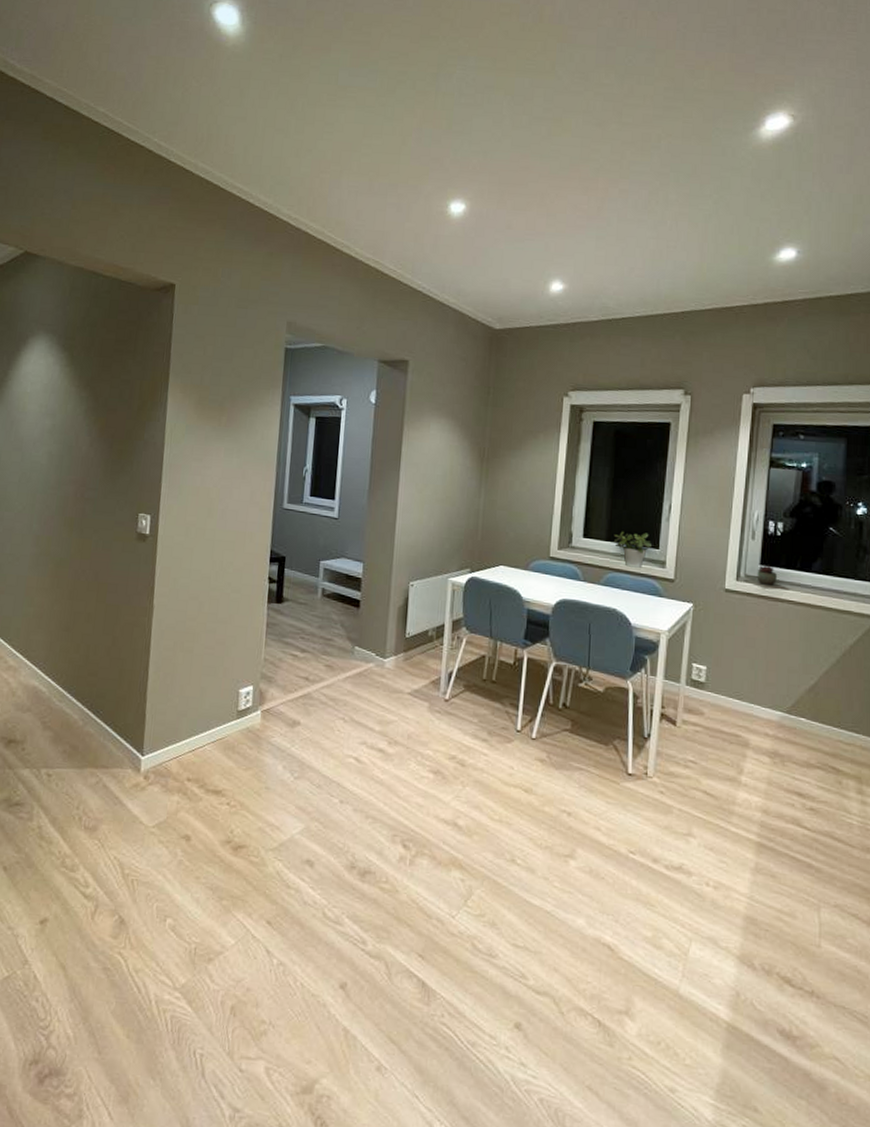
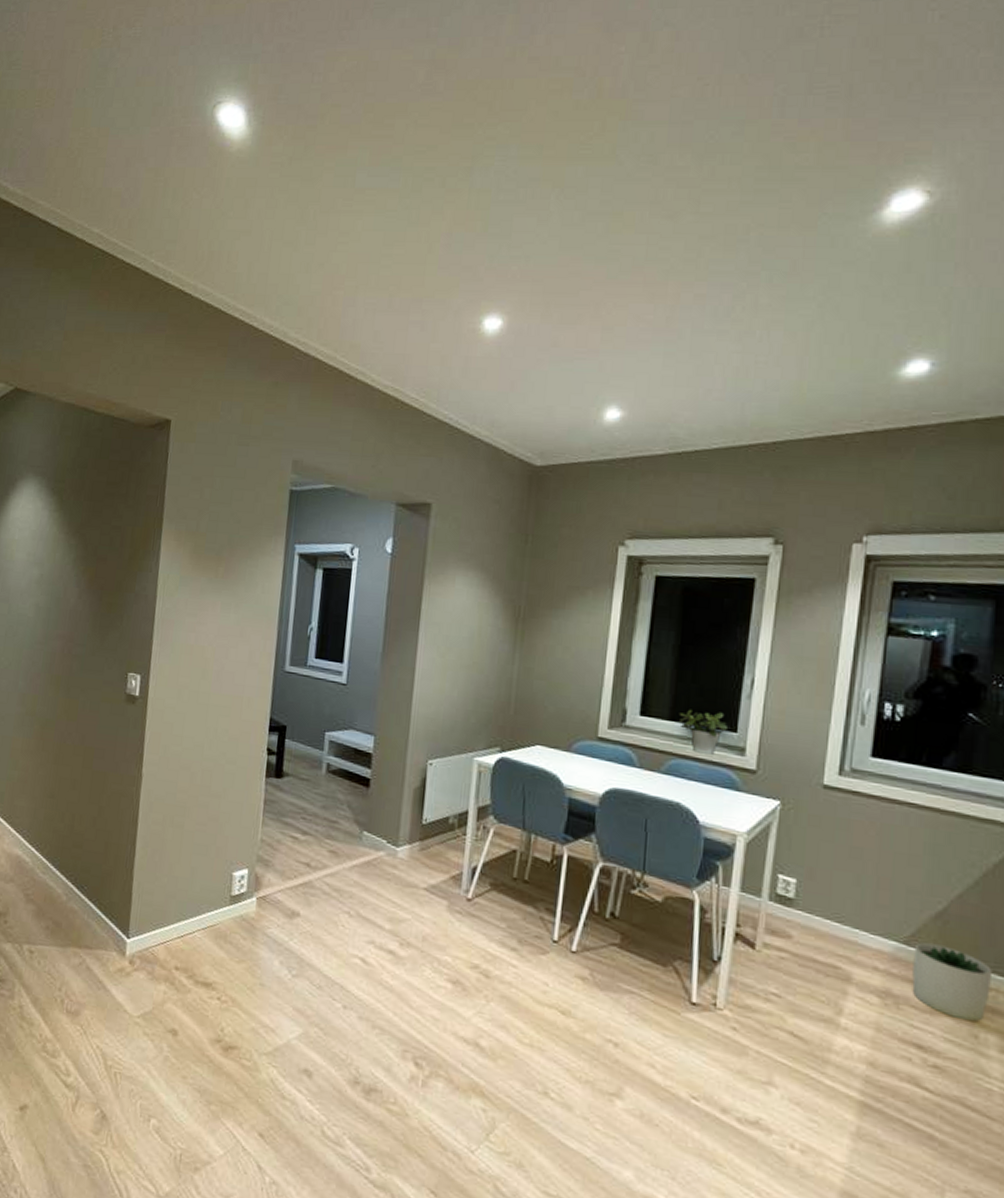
succulent plant: present [744,565,790,591] -> none [850,757,911,791]
planter: none [793,711,850,771] -> present [912,942,992,1022]

